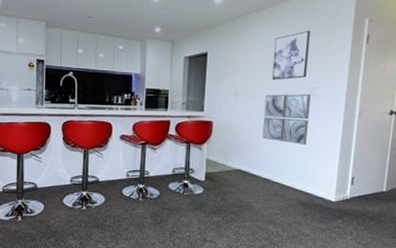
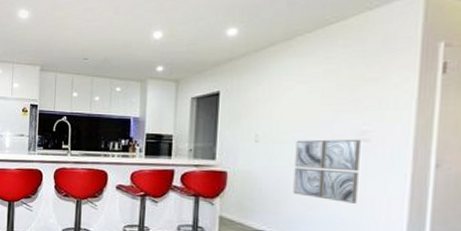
wall art: present [272,30,310,80] -> none [304,60,357,123]

